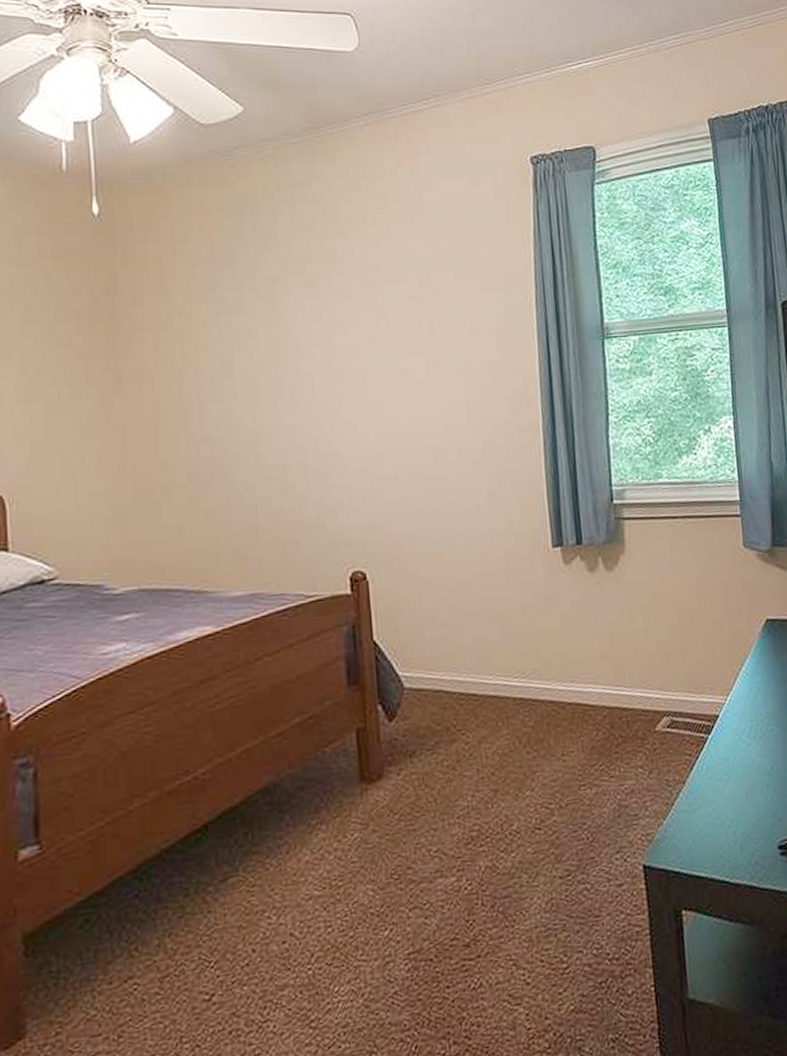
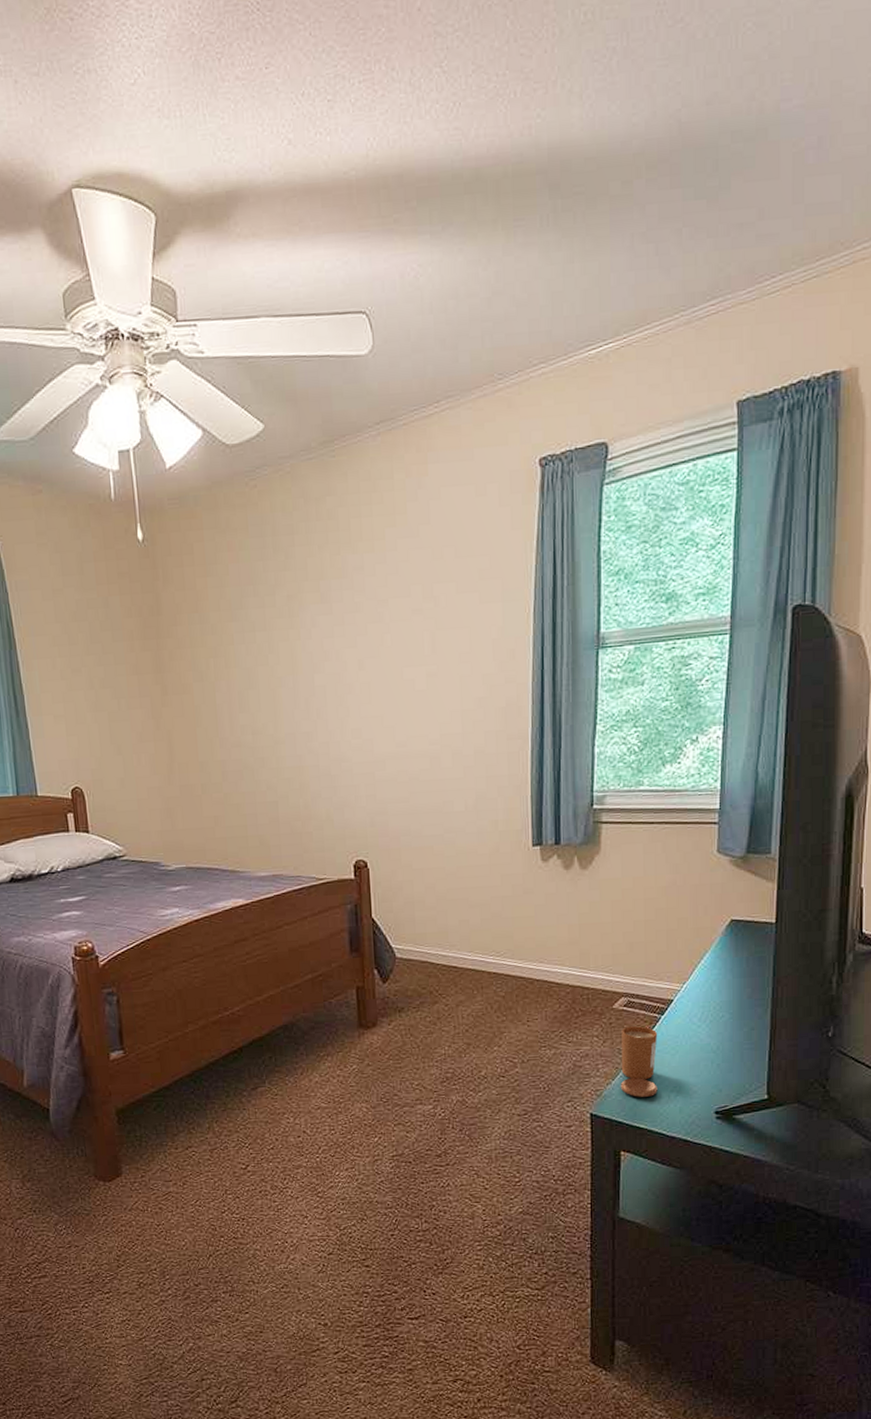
candle: none [667,749,714,838] -> present [620,1026,658,1097]

